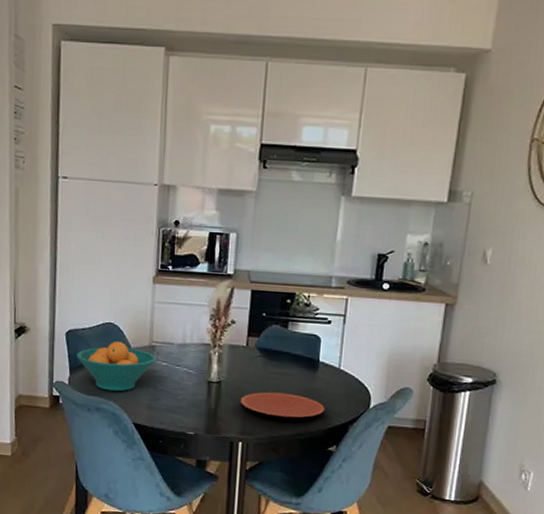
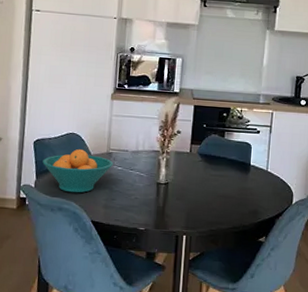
plate: present [241,391,325,418] -> none [185,191,256,213]

